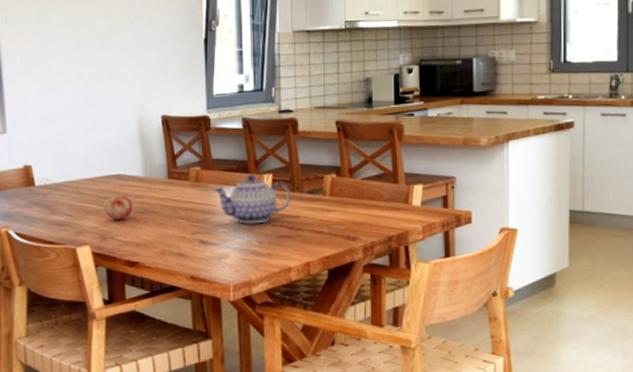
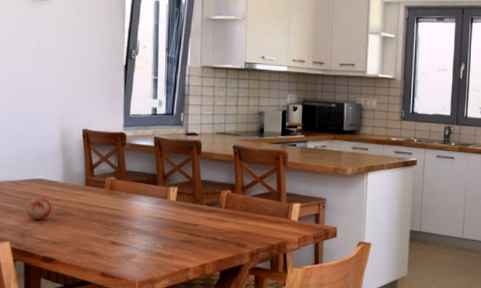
teapot: present [213,175,292,224] -> none [125,187,193,230]

